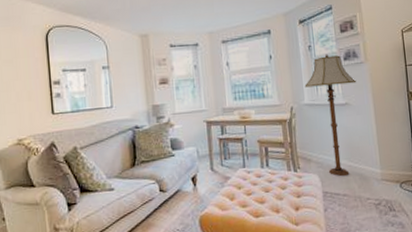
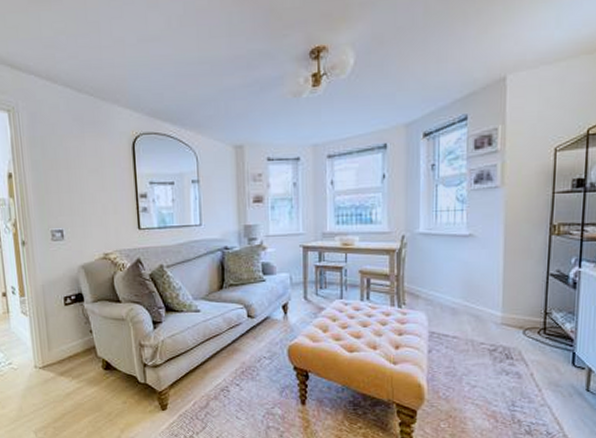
floor lamp: present [304,53,357,176] -> none [421,174,487,316]

